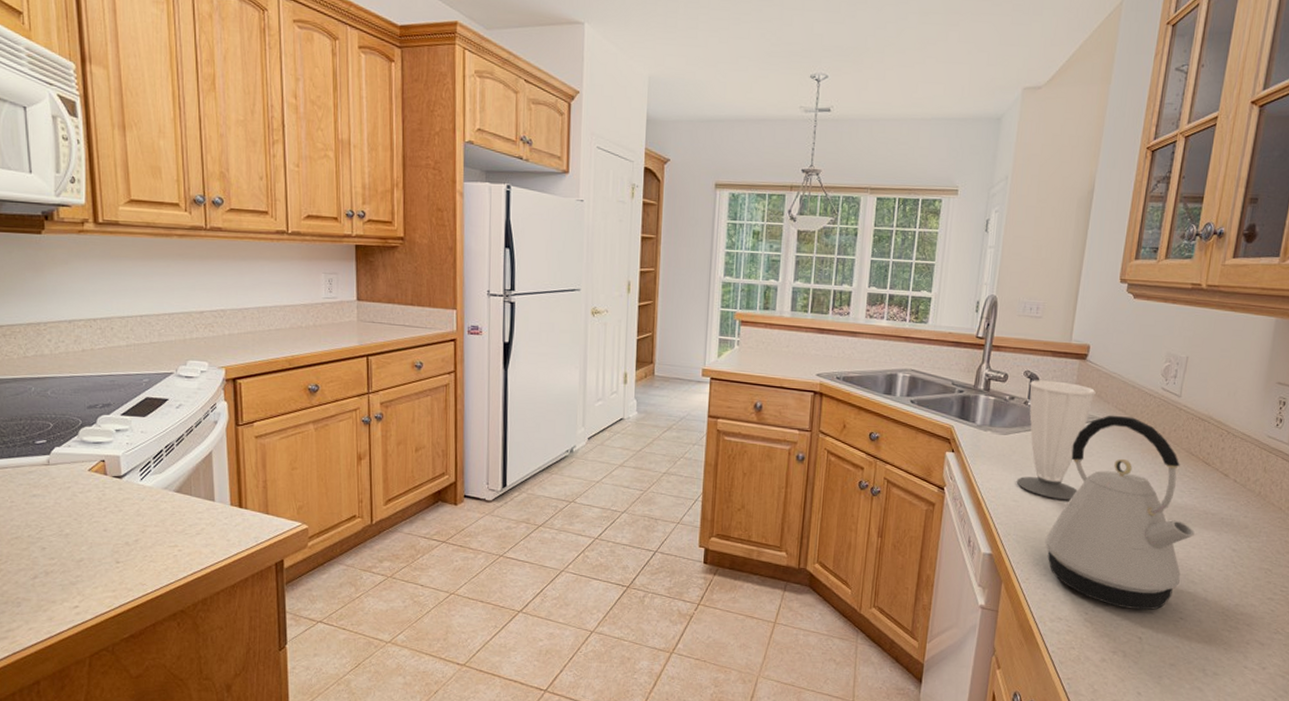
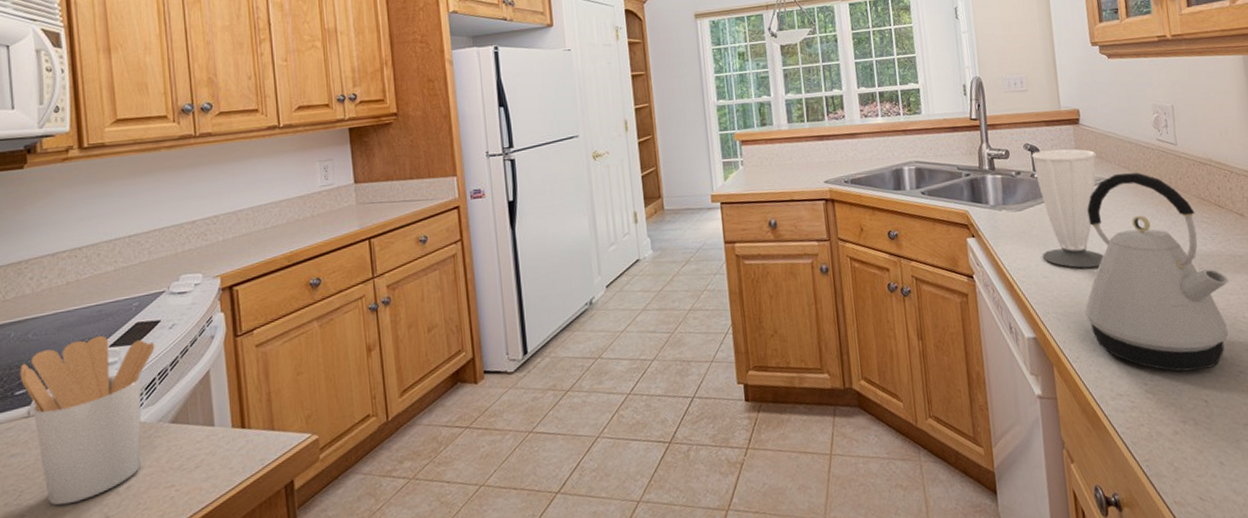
utensil holder: none [40,404,163,546] -> present [20,336,155,506]

